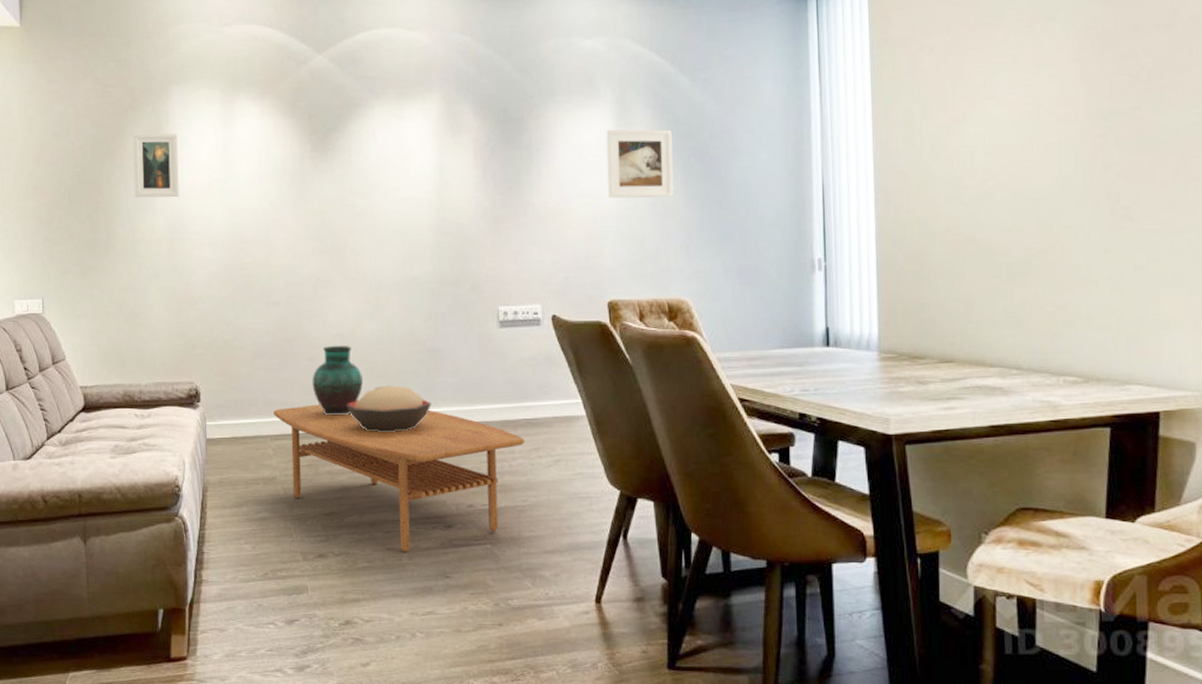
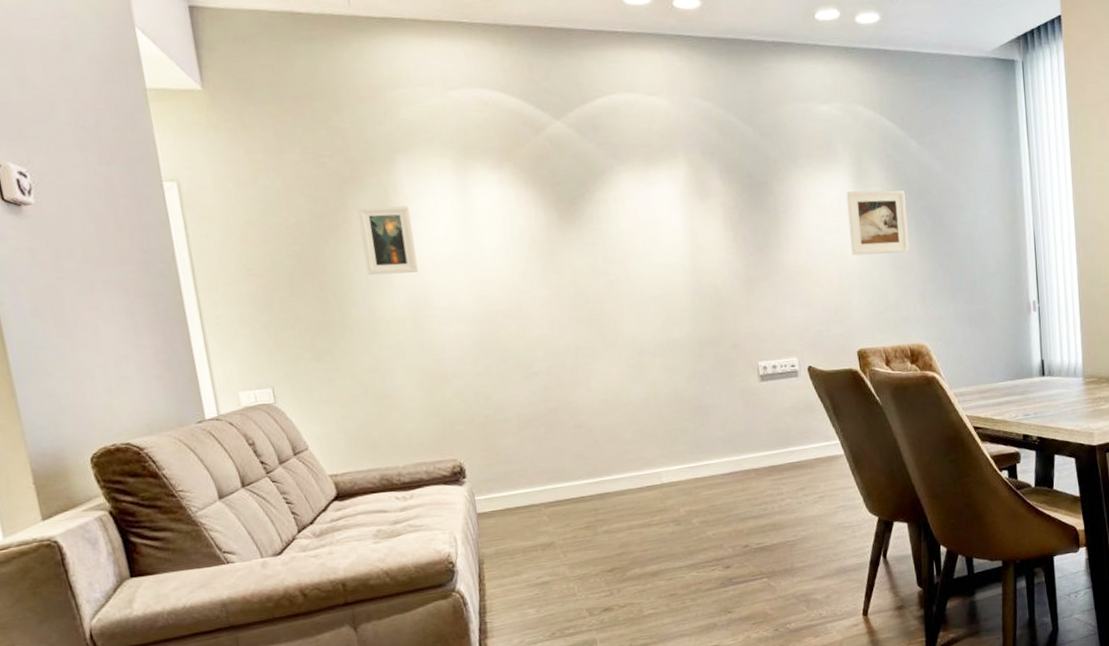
coffee table: present [273,400,525,553] -> none [544,460,791,596]
vase: present [312,345,363,416] -> none [581,409,633,478]
decorative bowl: present [347,385,432,433] -> none [619,443,702,490]

